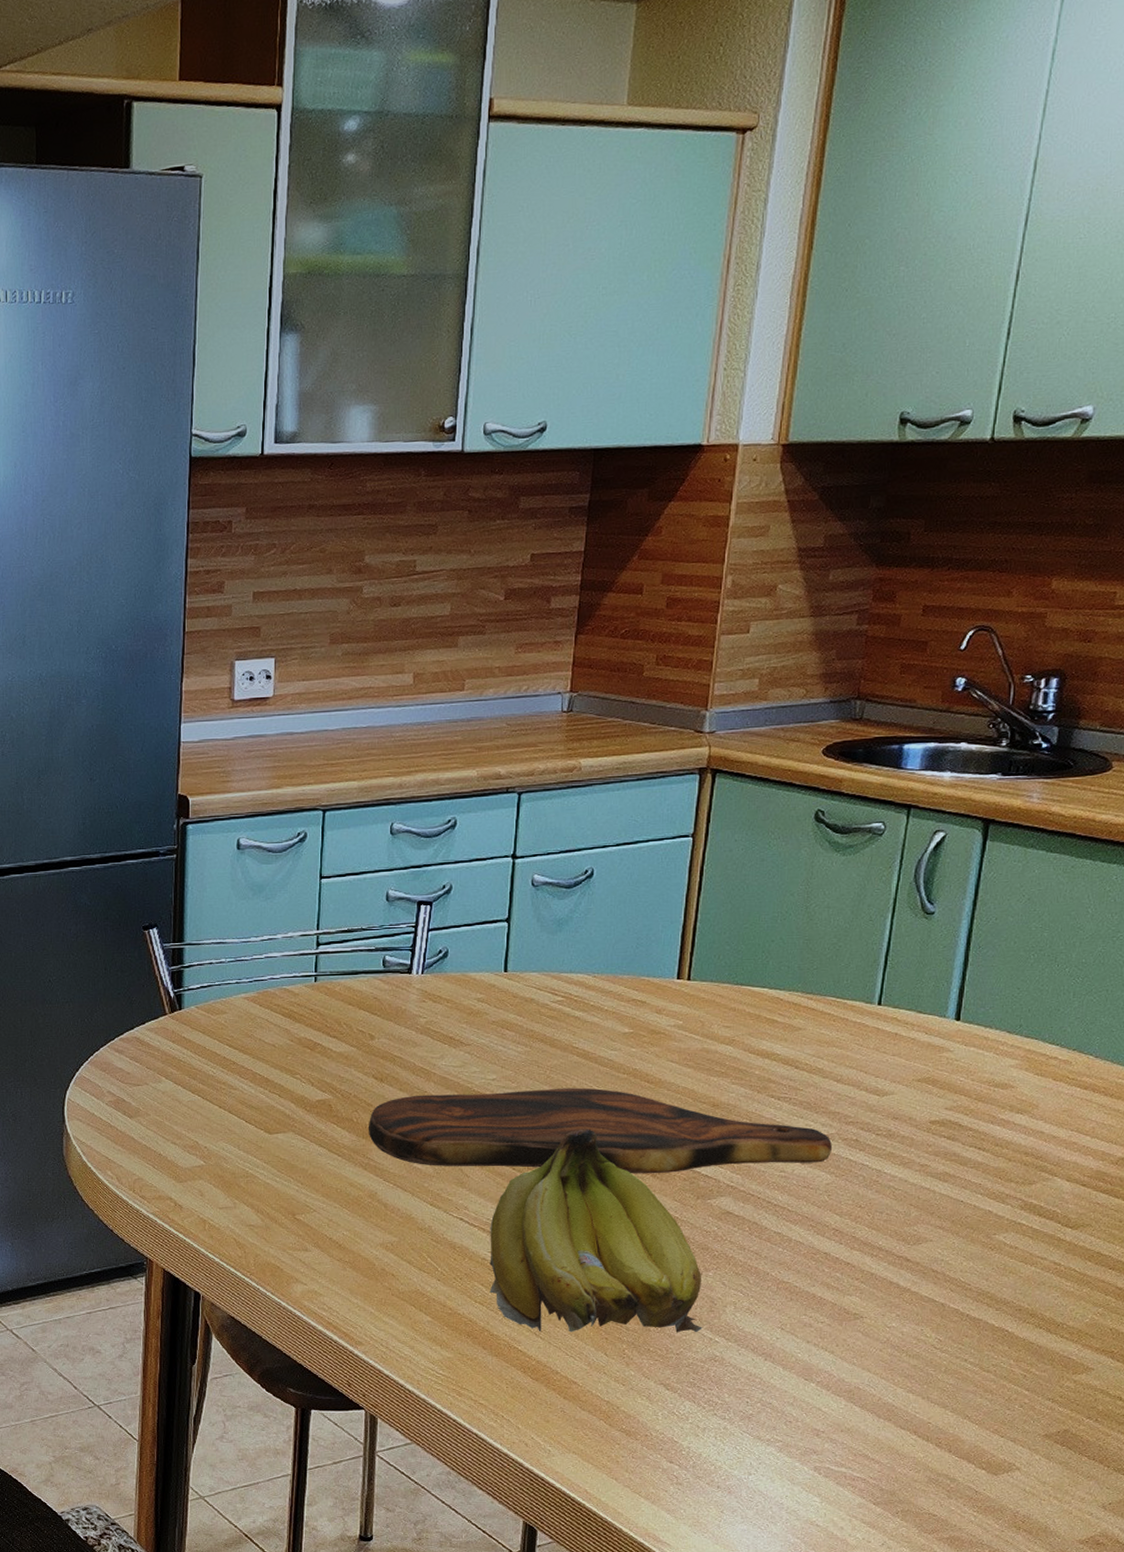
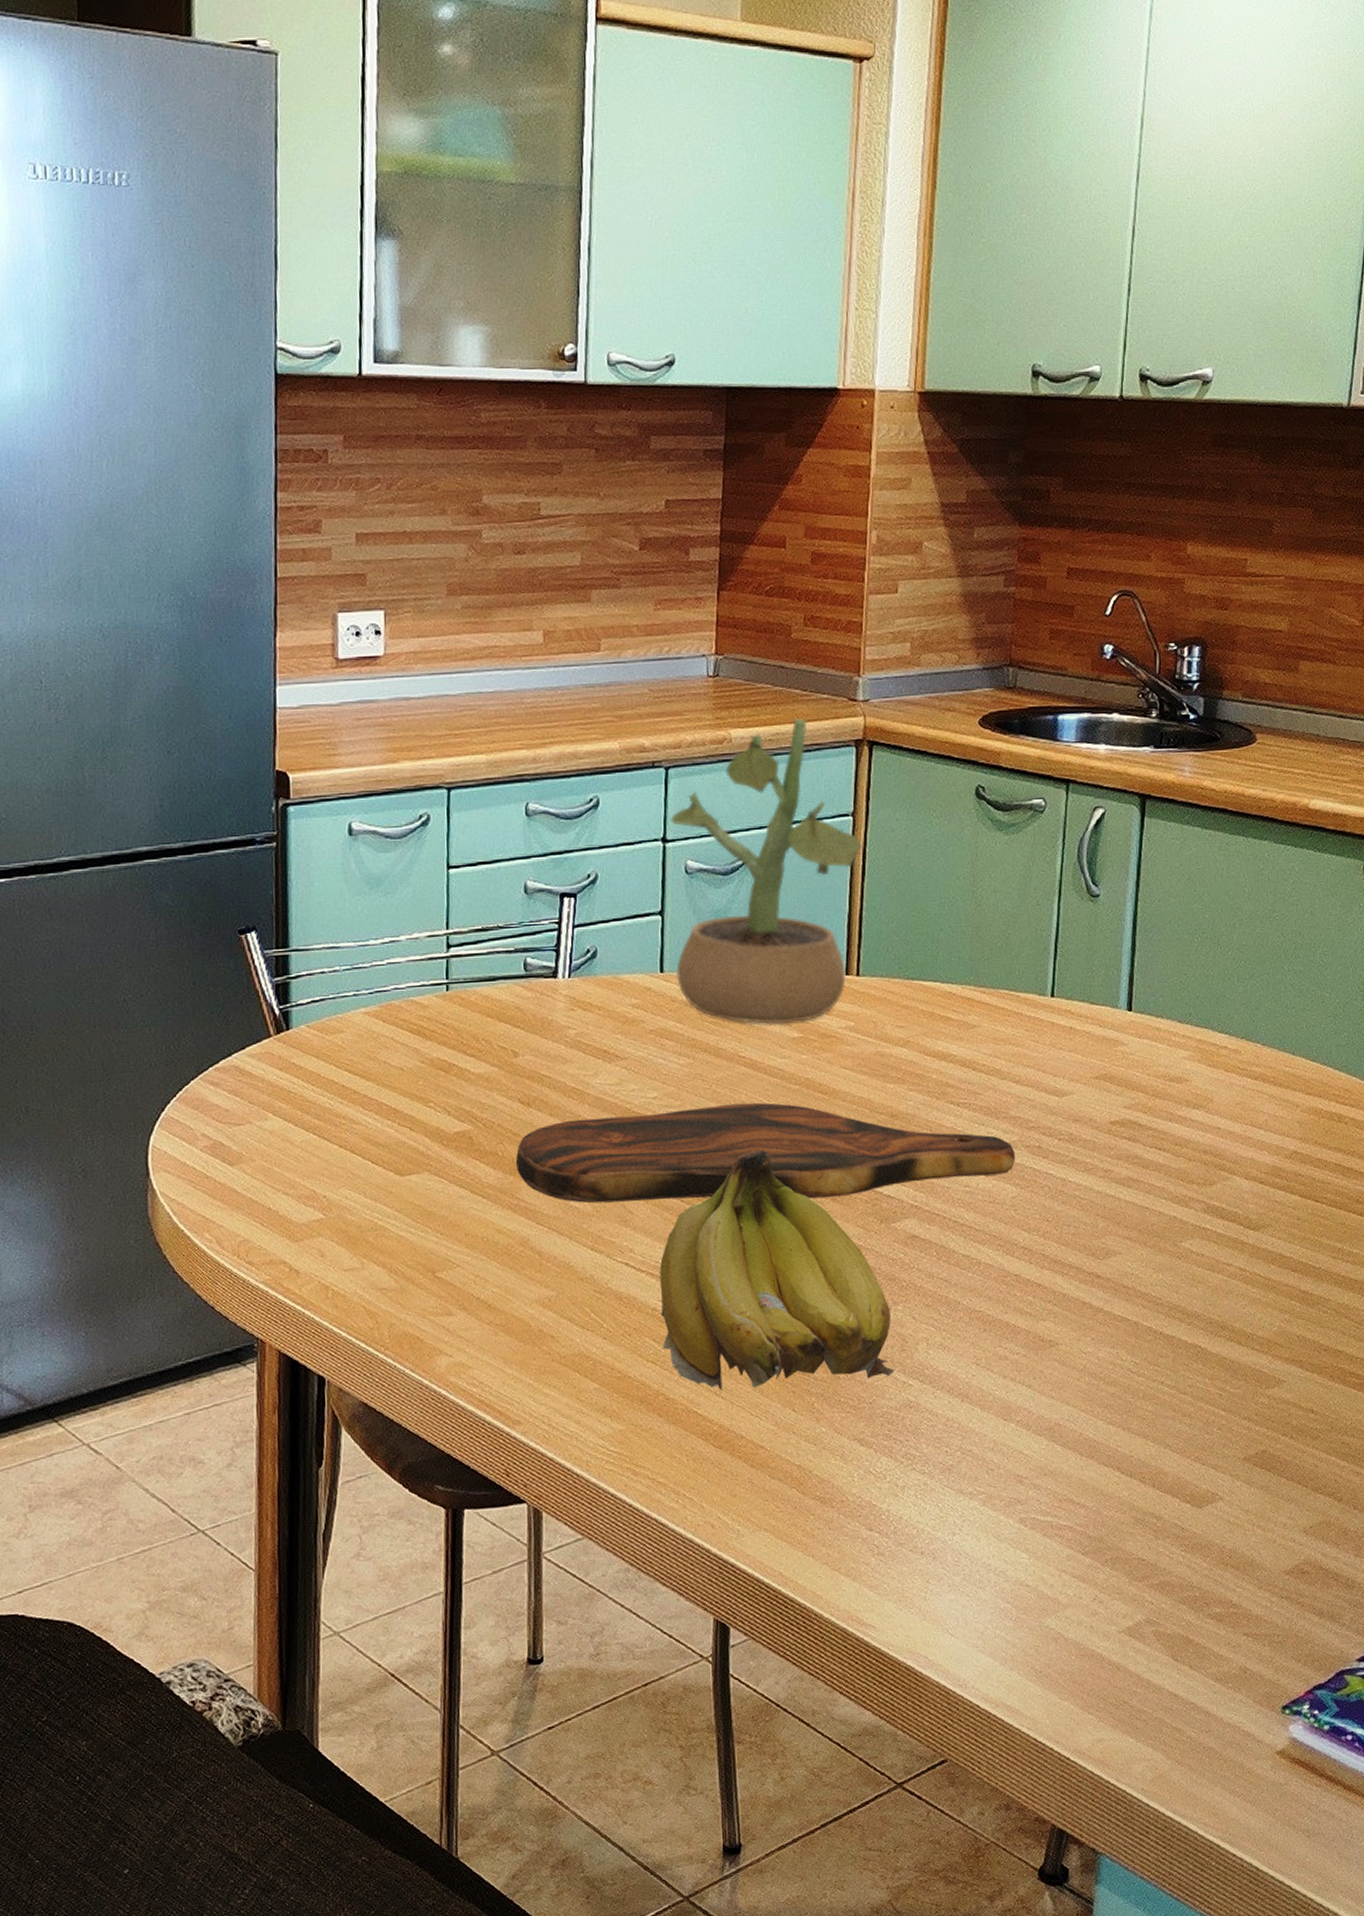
potted plant: none [519,749,700,1021] -> present [670,719,862,1025]

